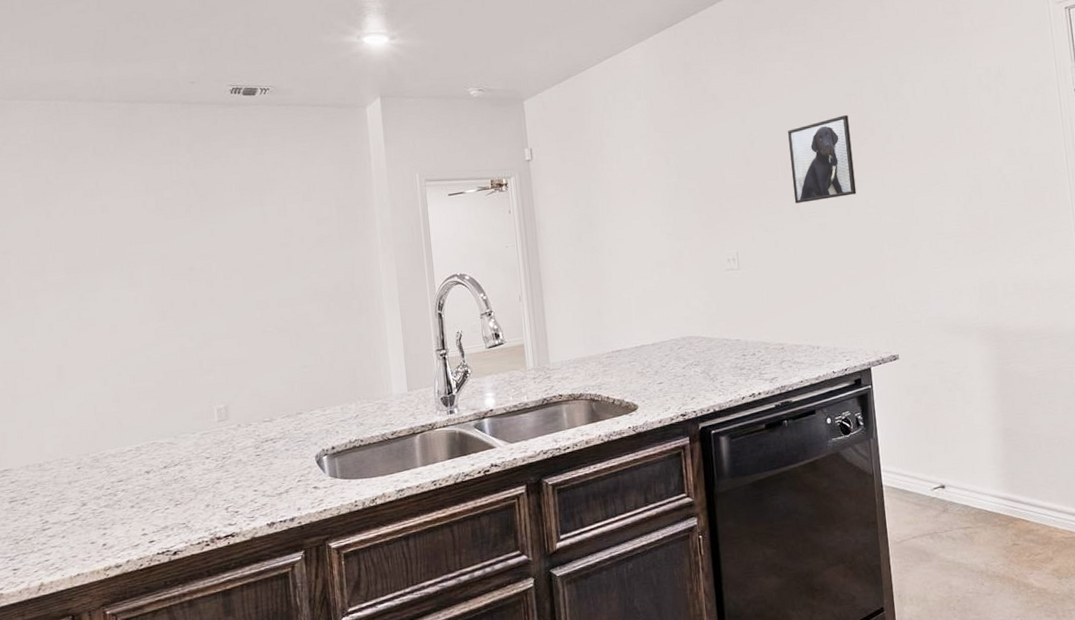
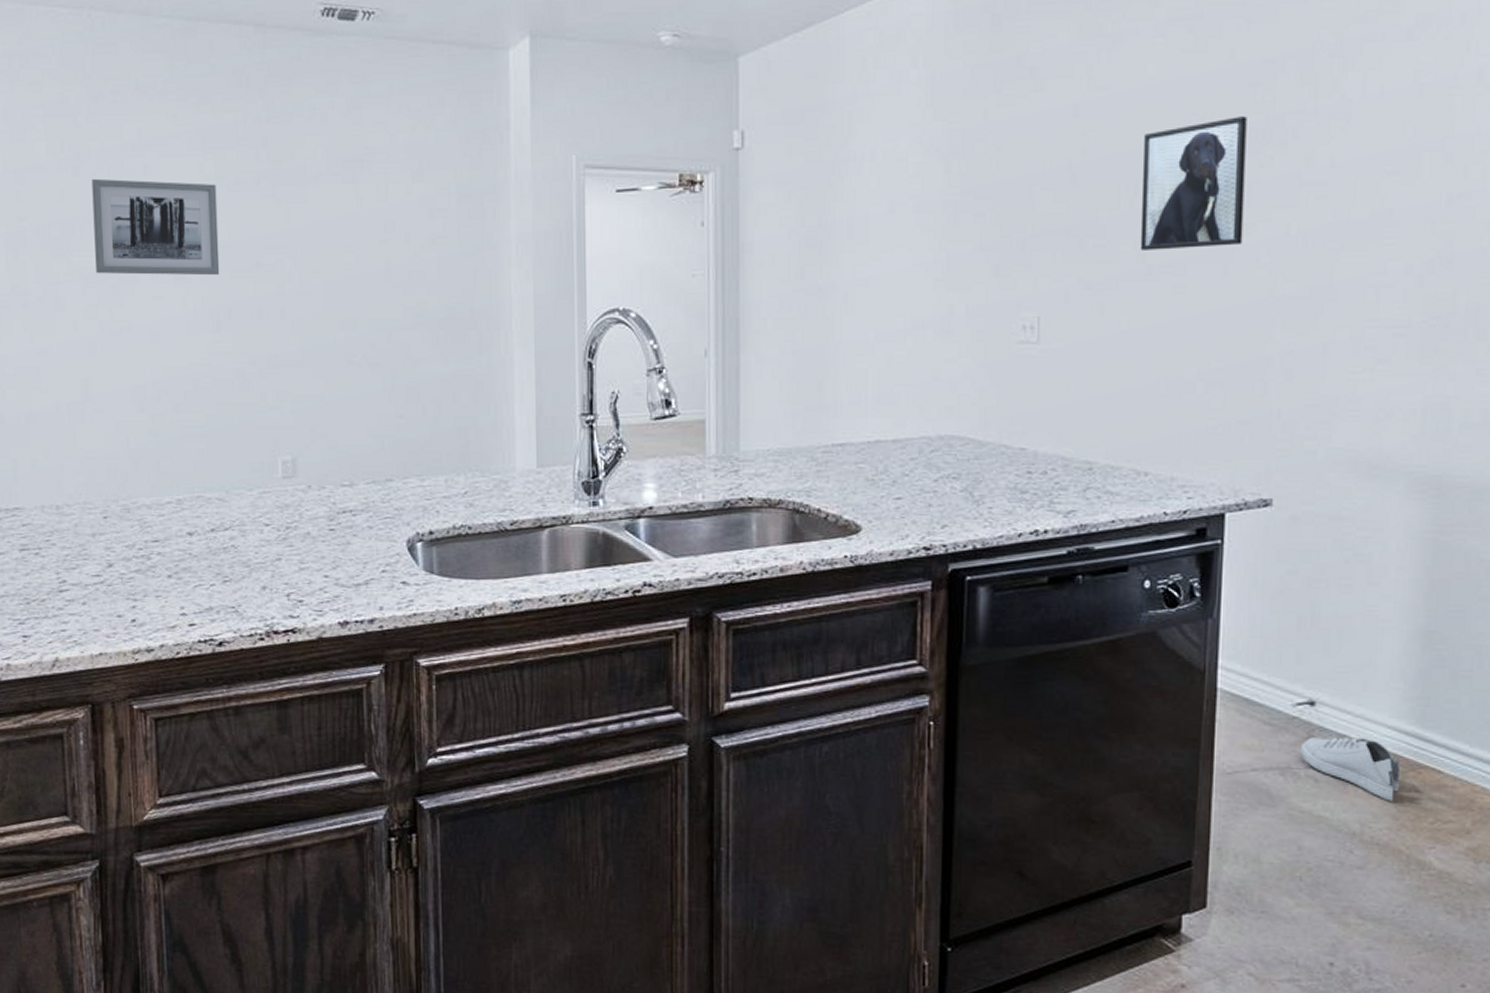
wall art: none [61,214,163,287] -> present [91,178,220,276]
shoe: none [940,505,1005,546] -> present [1300,737,1401,801]

